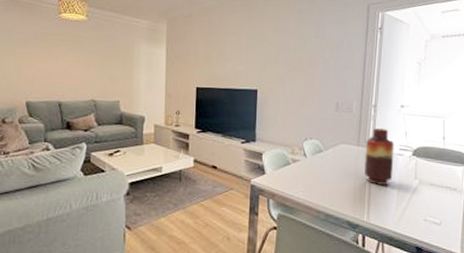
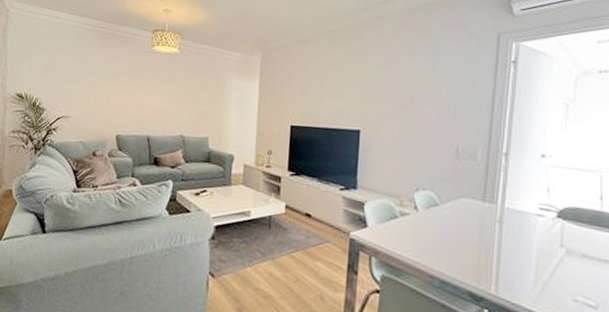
vase: present [365,127,394,185] -> none [492,180,532,252]

